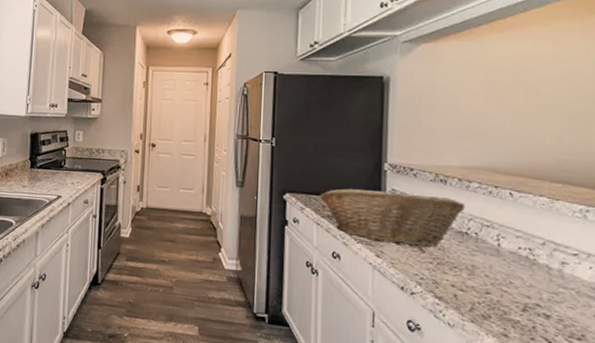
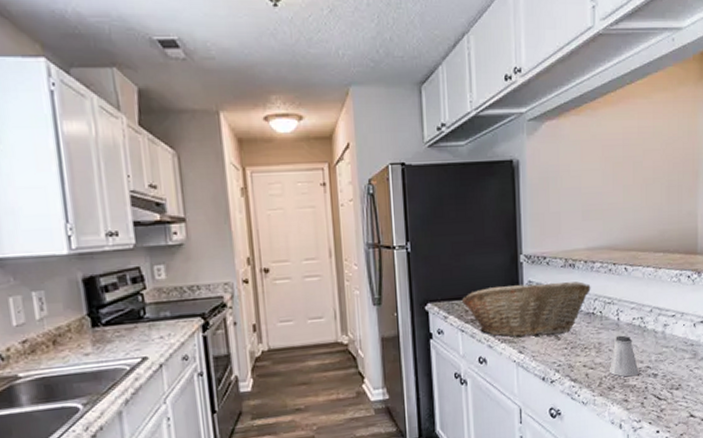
saltshaker: none [485,262,525,312] -> present [610,335,639,377]

